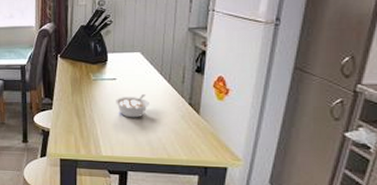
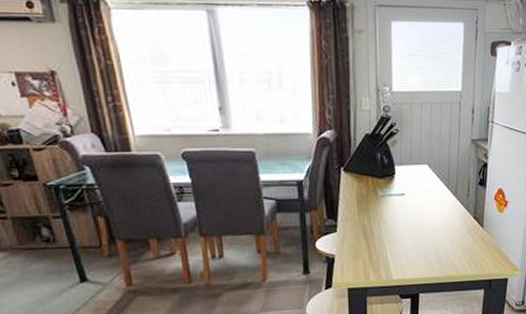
legume: present [115,94,149,118] -> none [404,210,438,236]

